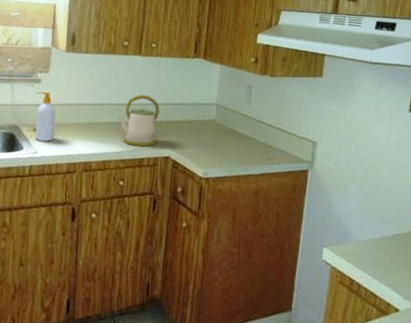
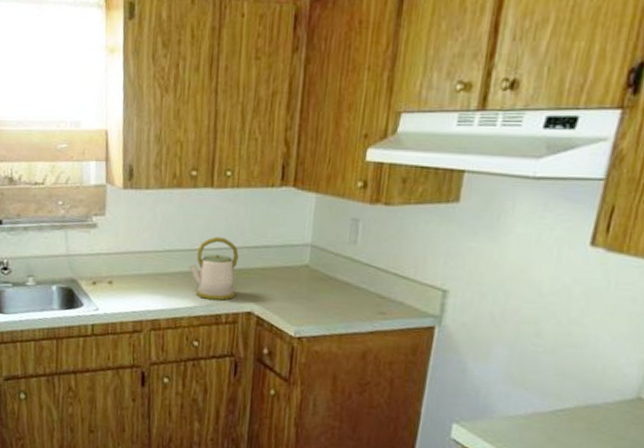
soap bottle: present [35,91,56,142] -> none [94,237,117,297]

